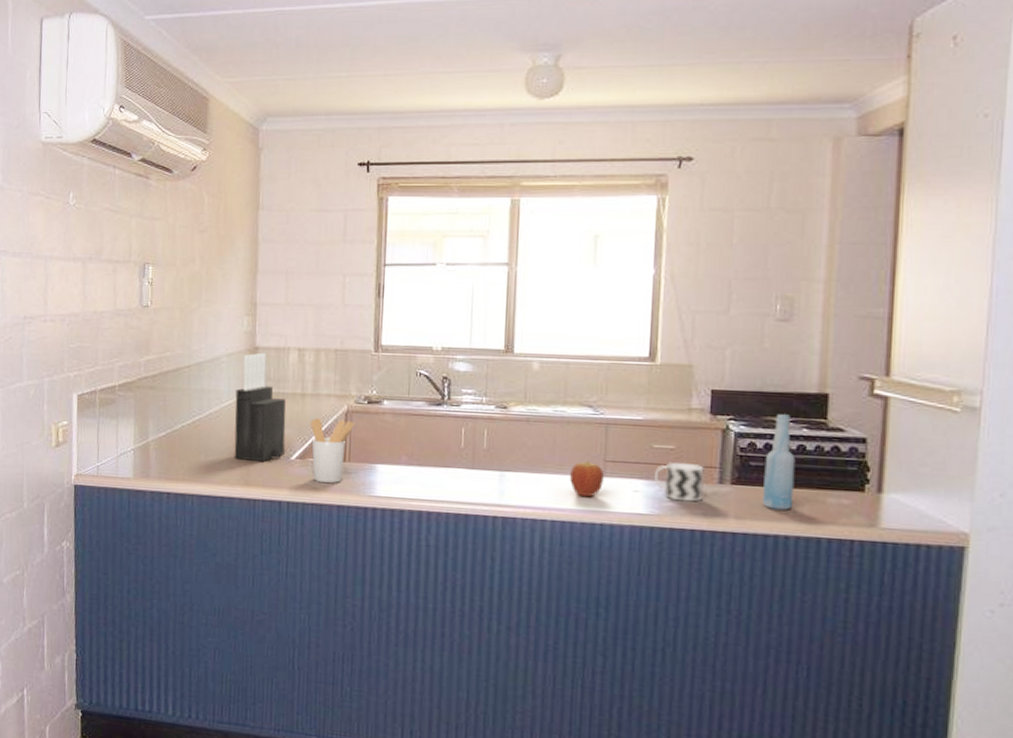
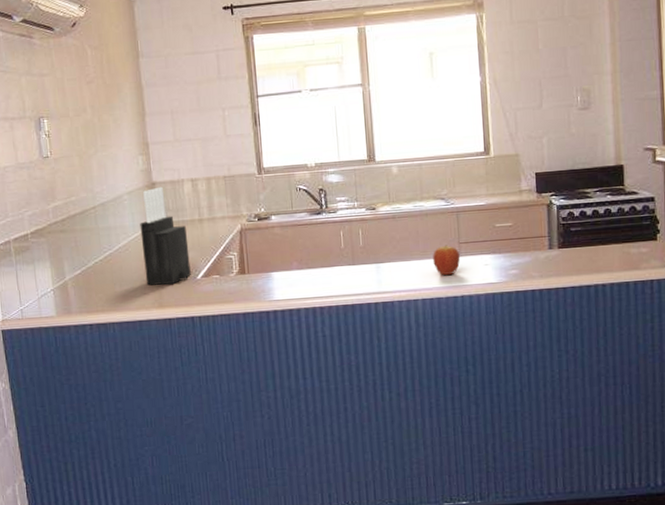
utensil holder: present [311,417,355,483] -> none [211,237,249,295]
cup: present [654,461,704,502] -> none [499,235,538,268]
bottle: present [763,414,796,510] -> none [581,186,606,264]

